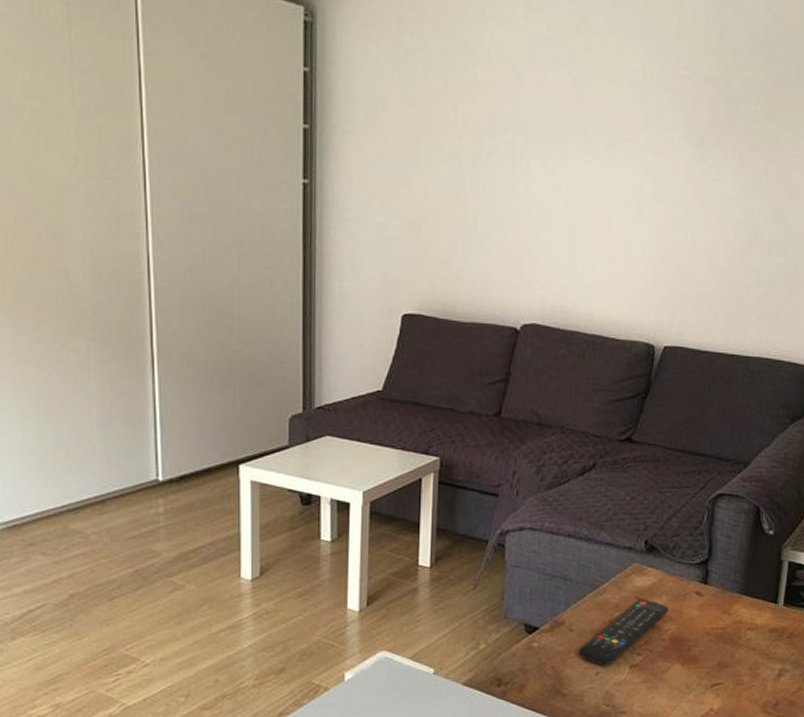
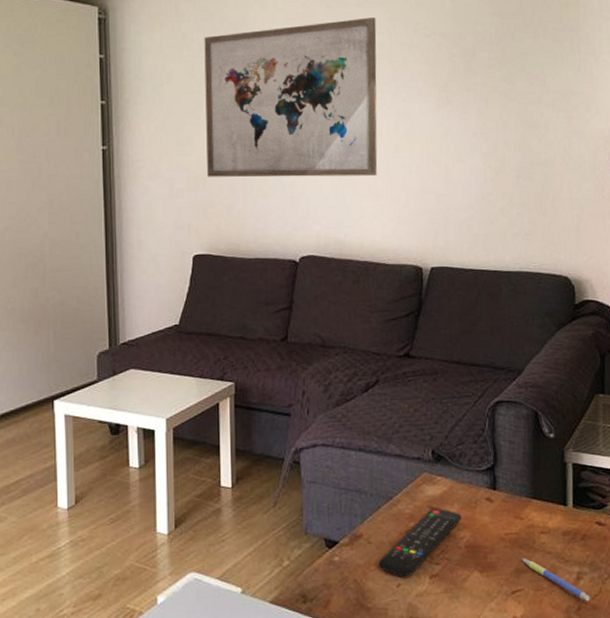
wall art: none [423,49,631,238] -> present [204,18,378,177]
pen: none [725,652,789,698] -> present [521,558,590,602]

